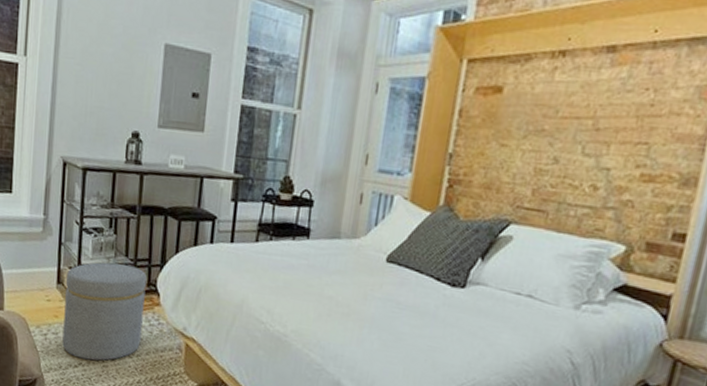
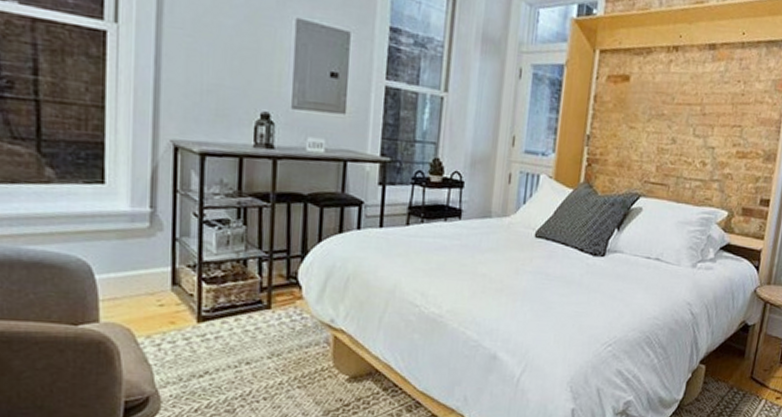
ottoman: present [62,262,147,361] -> none [182,257,286,367]

